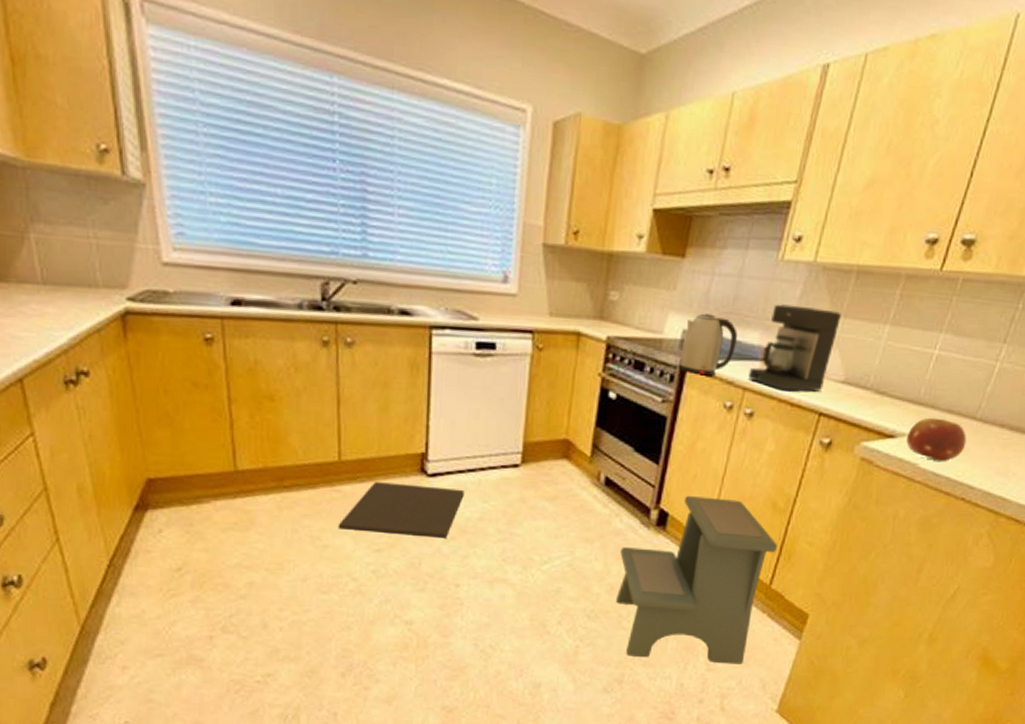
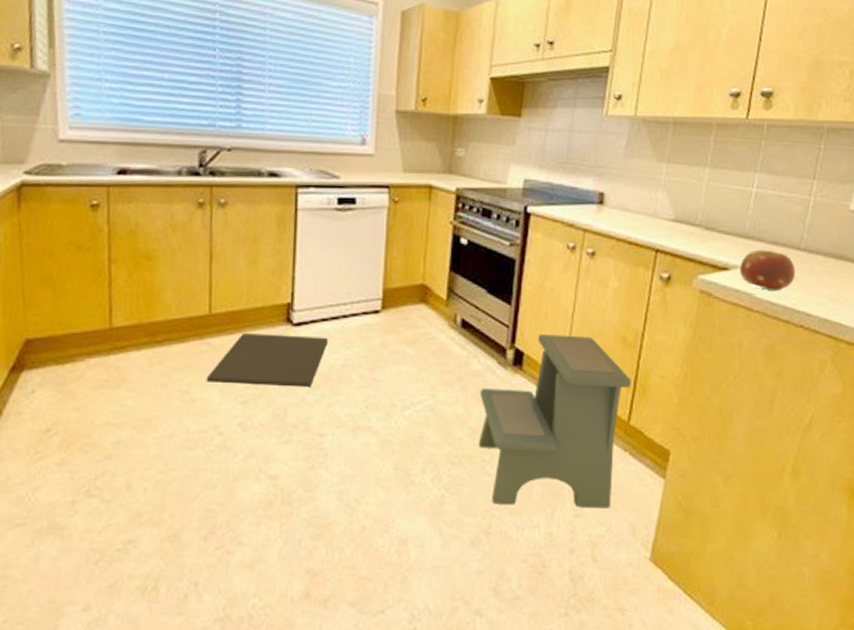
kettle: present [678,313,738,376] -> none [522,164,574,220]
coffee maker: present [748,304,841,392] -> none [587,153,664,230]

